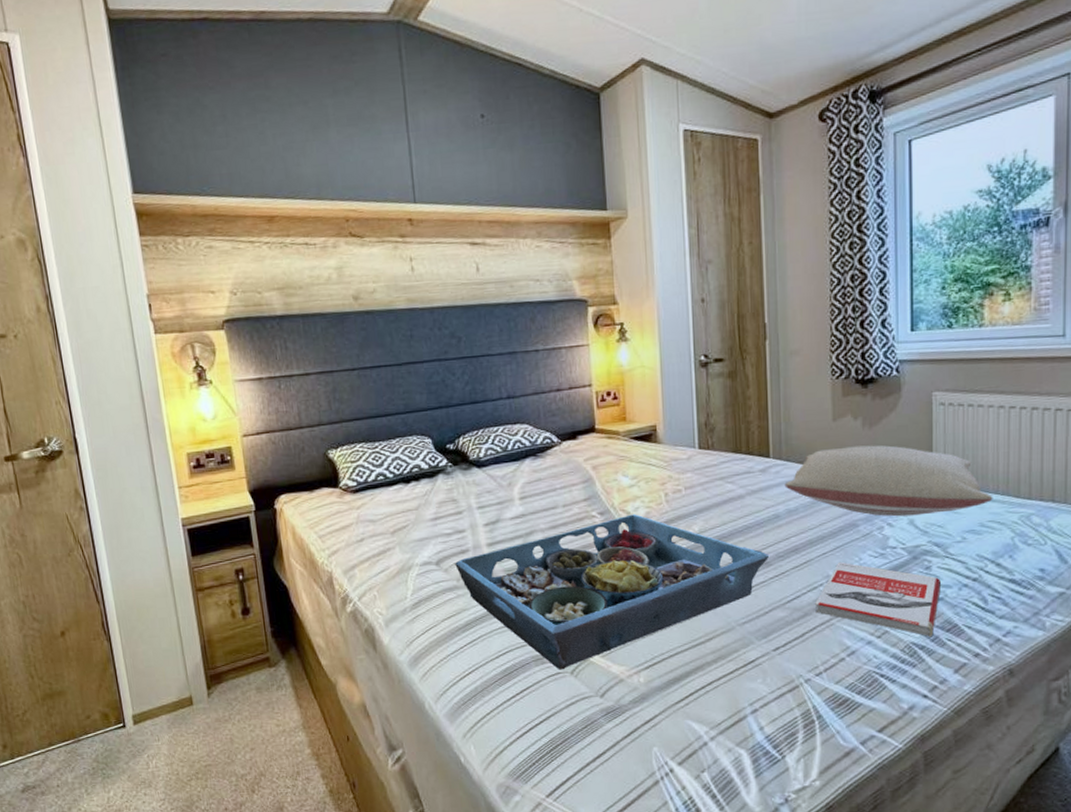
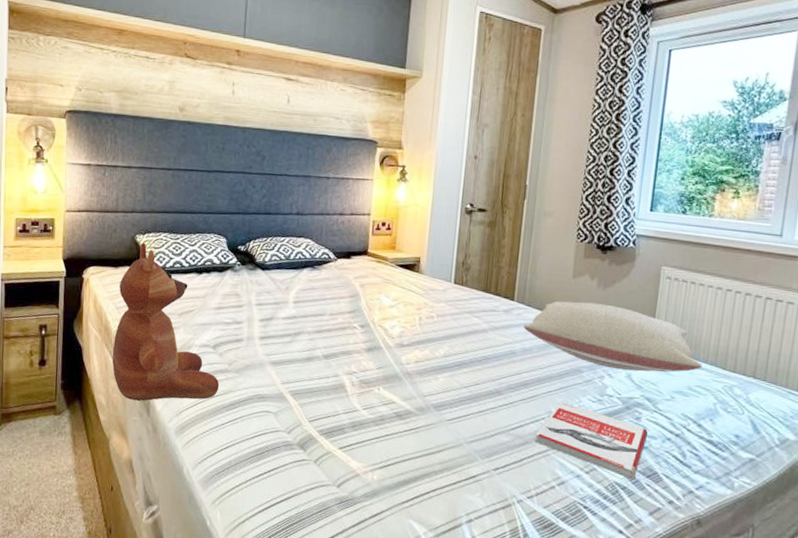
teddy bear: none [318,458,450,637] -> present [112,242,219,401]
serving tray: present [455,514,768,670] -> none [229,331,501,458]

